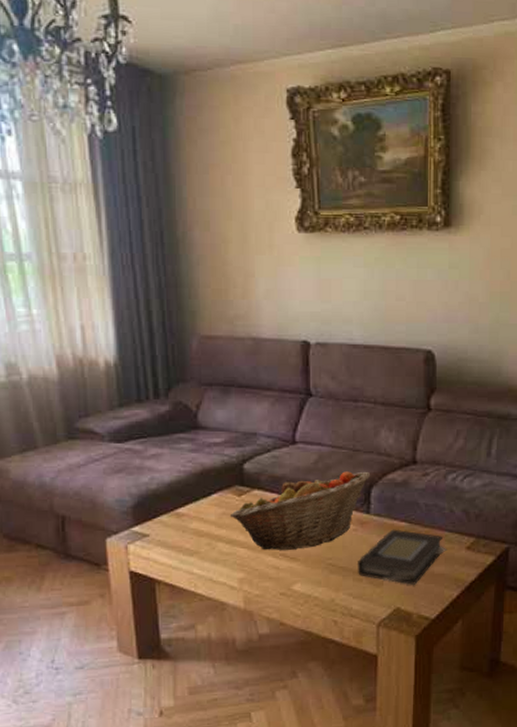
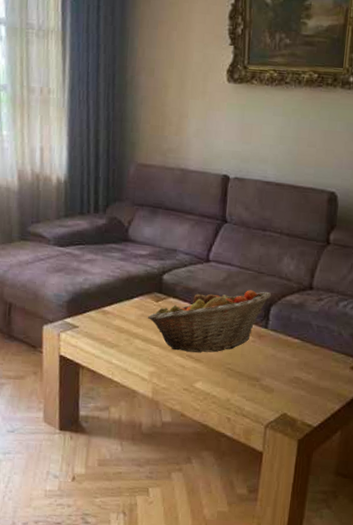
book: present [358,529,447,585] -> none [252,344,333,395]

